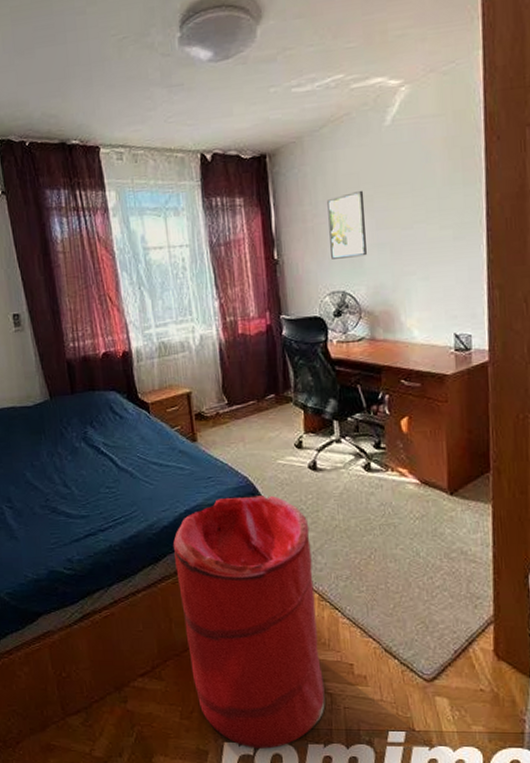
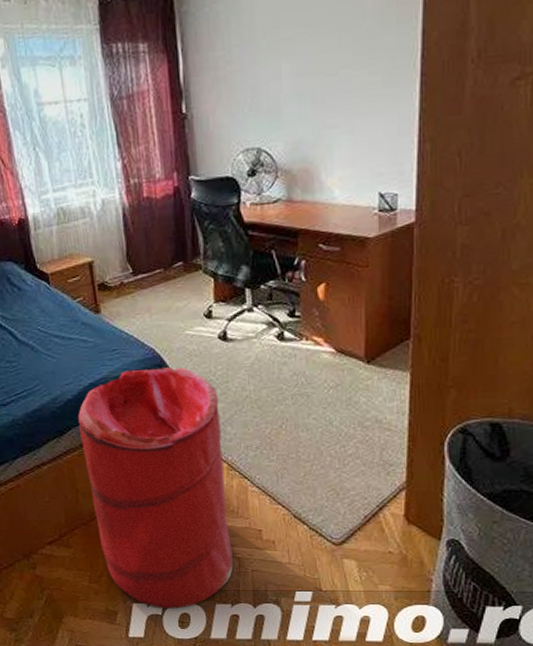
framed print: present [327,190,367,259] -> none [242,31,285,112]

